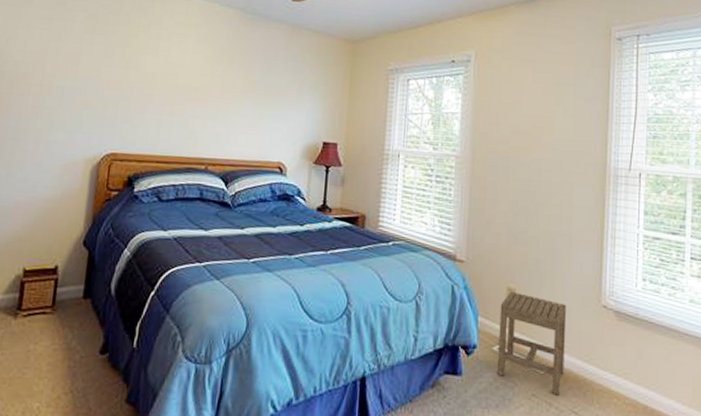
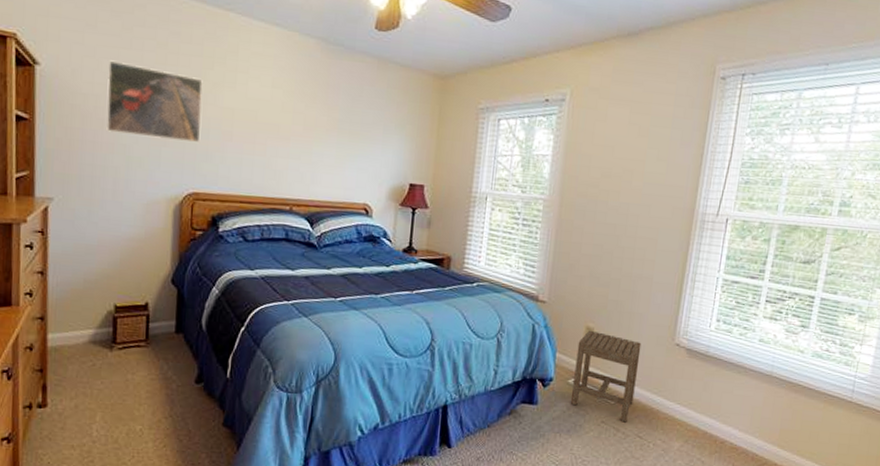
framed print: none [33,30,129,106] -> present [106,60,204,143]

